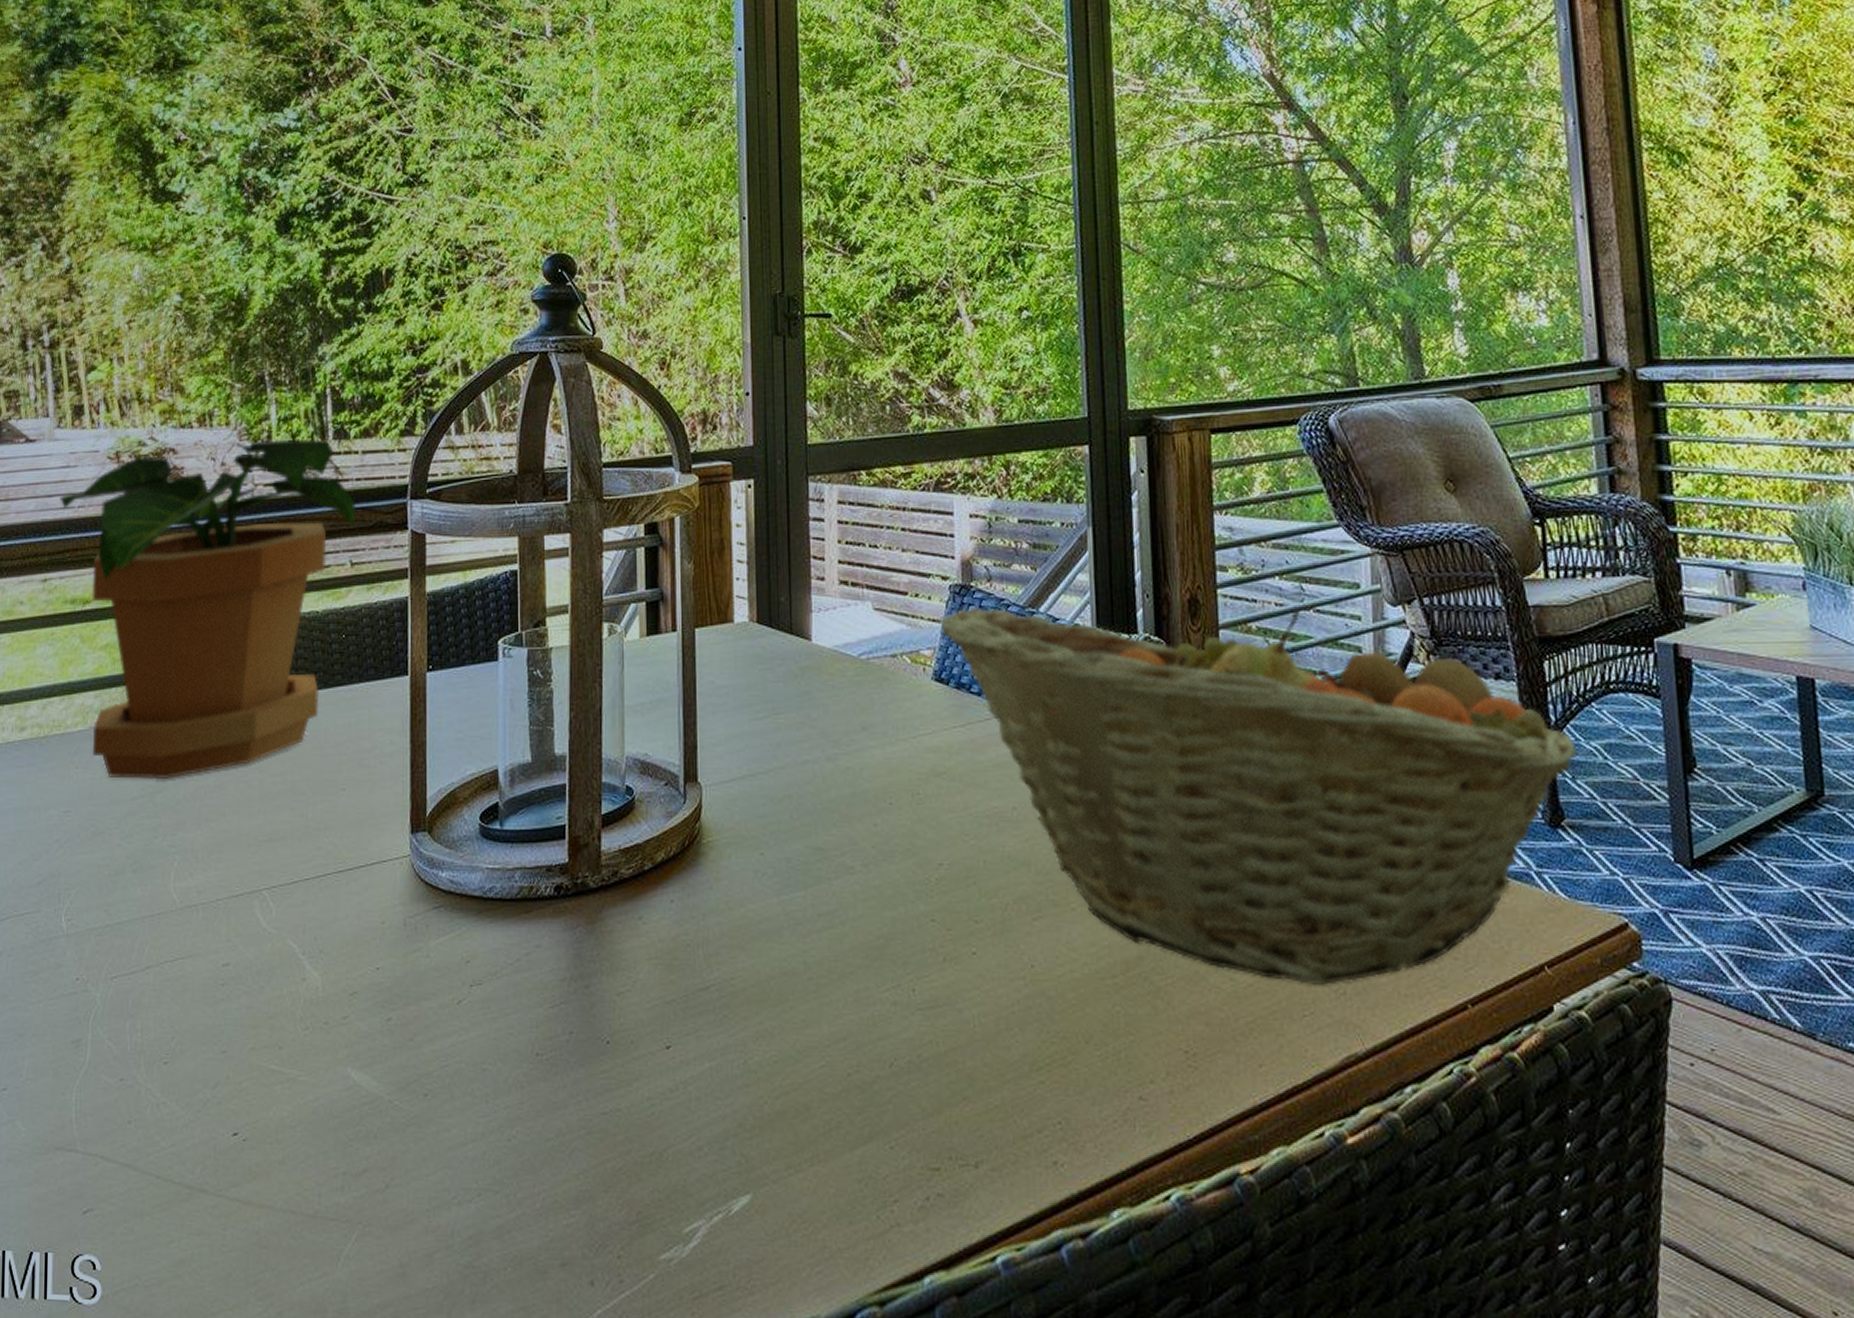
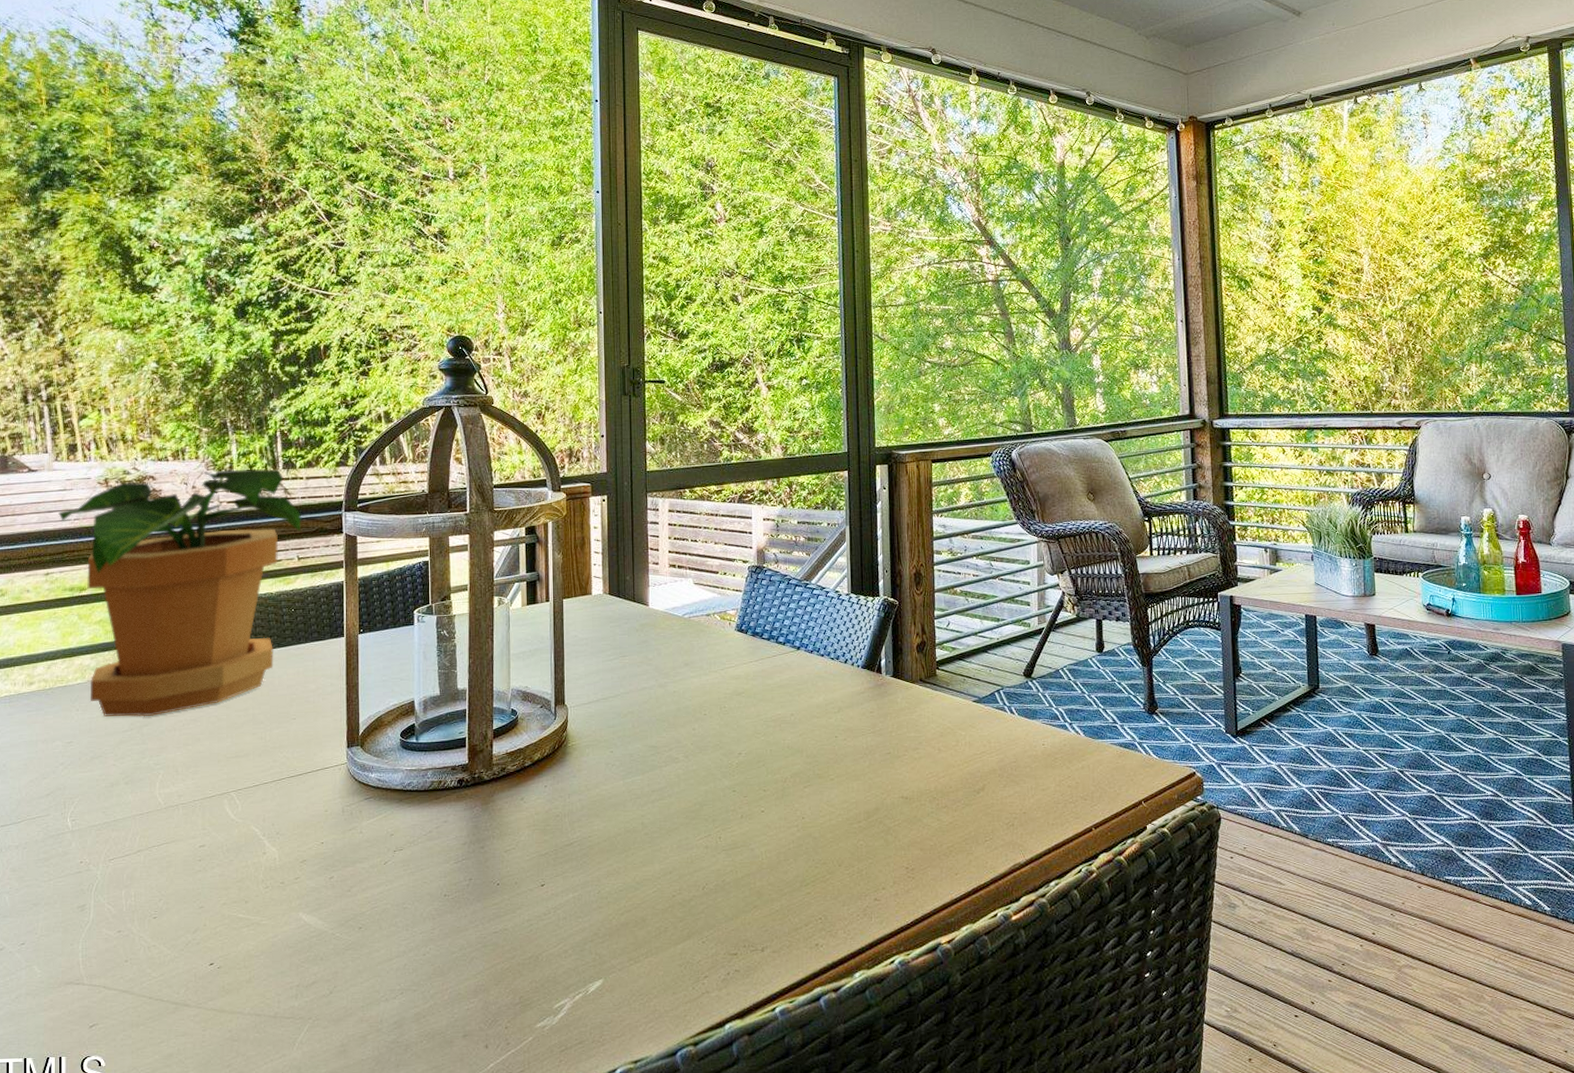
fruit basket: present [940,606,1580,985] -> none [741,577,1169,821]

